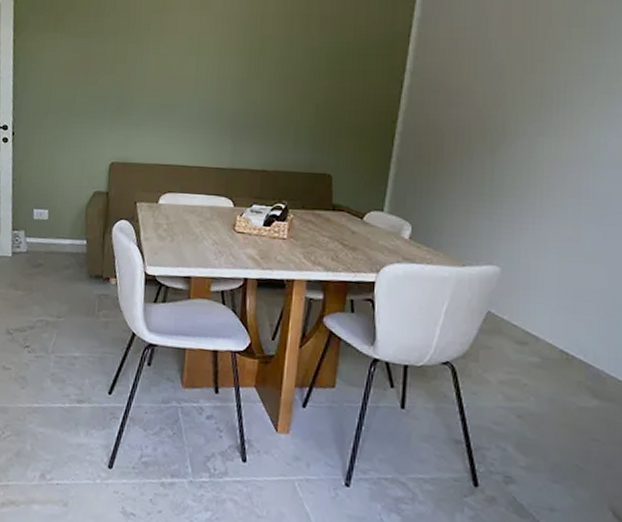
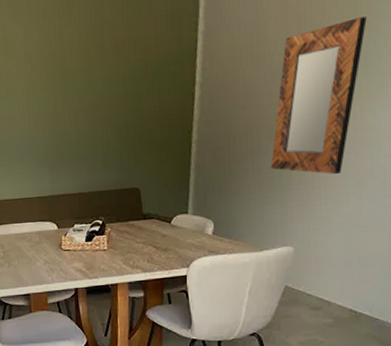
home mirror: none [481,29,596,192] -> present [271,17,367,174]

